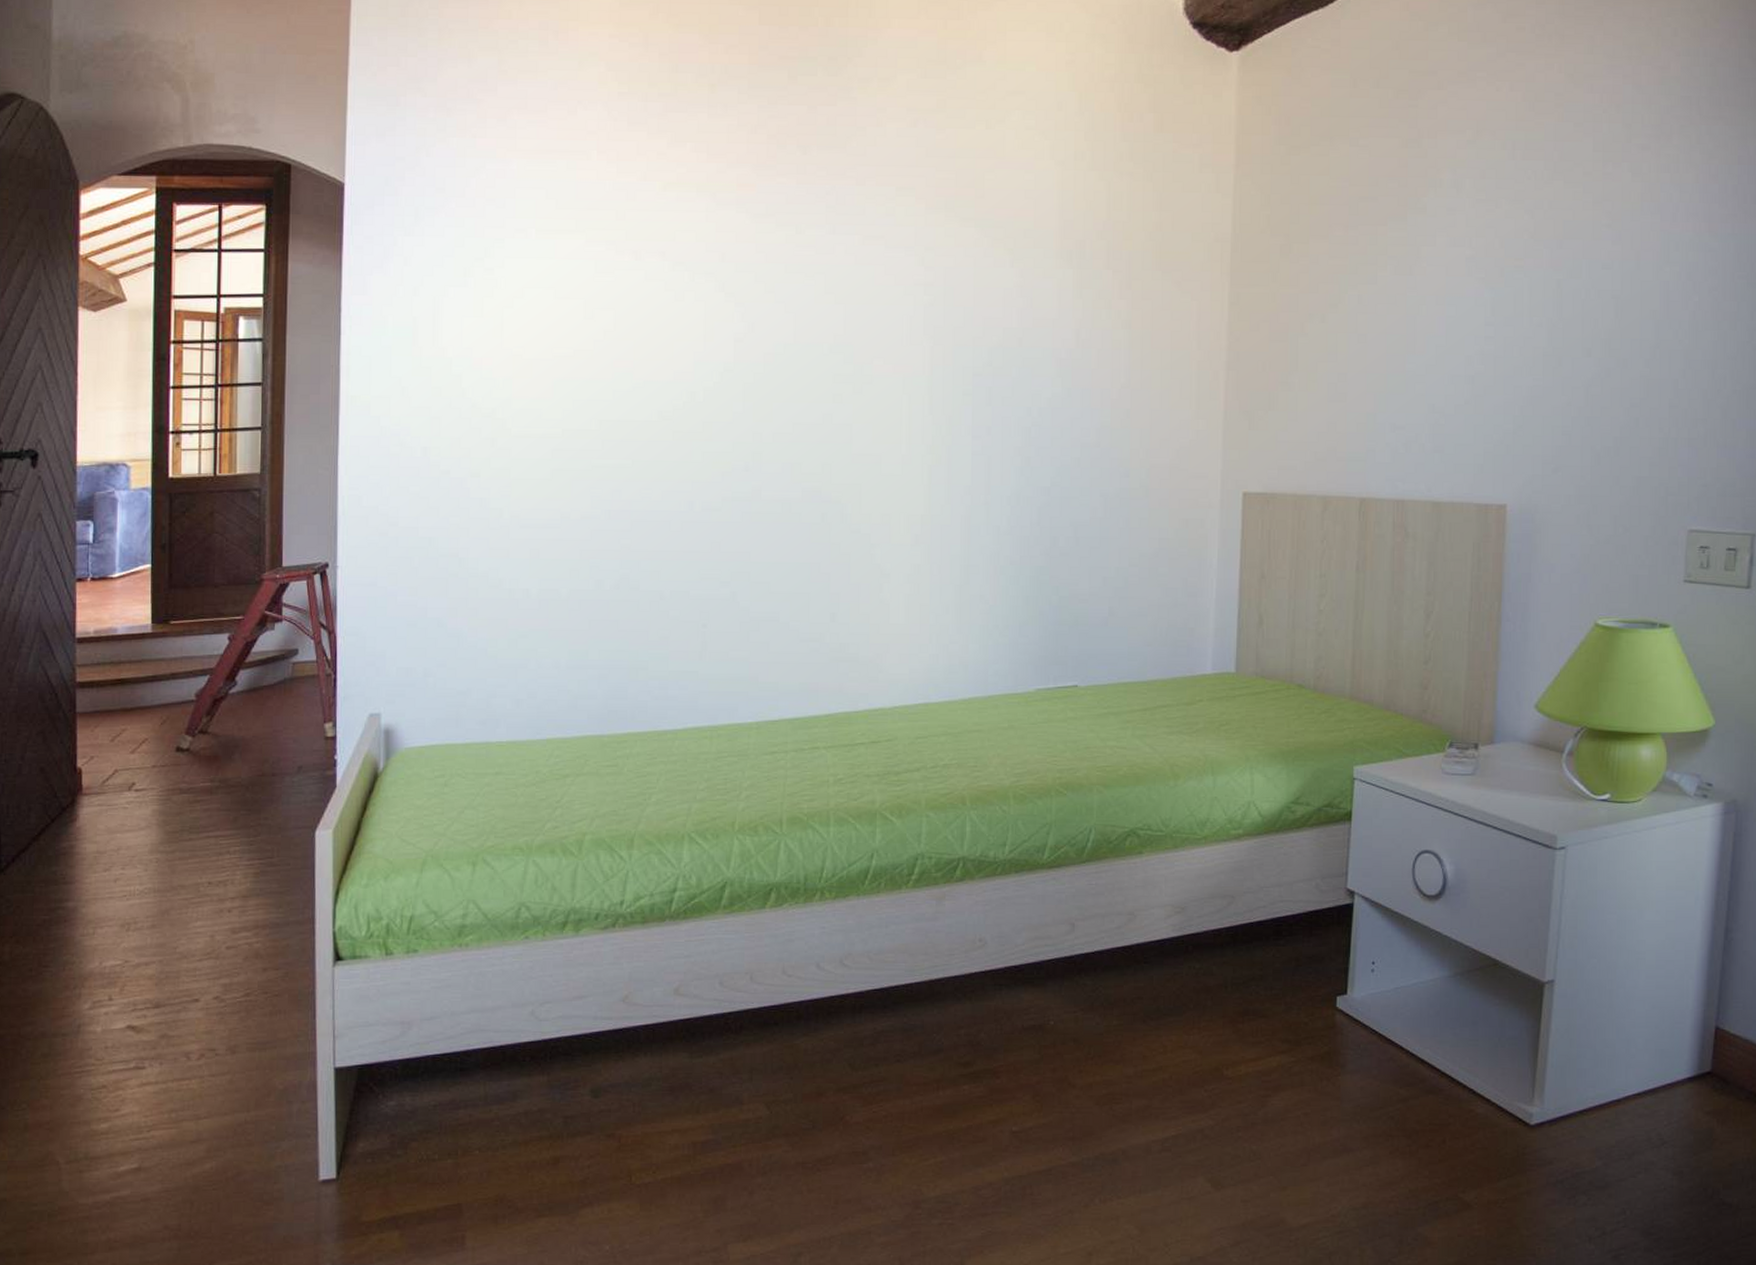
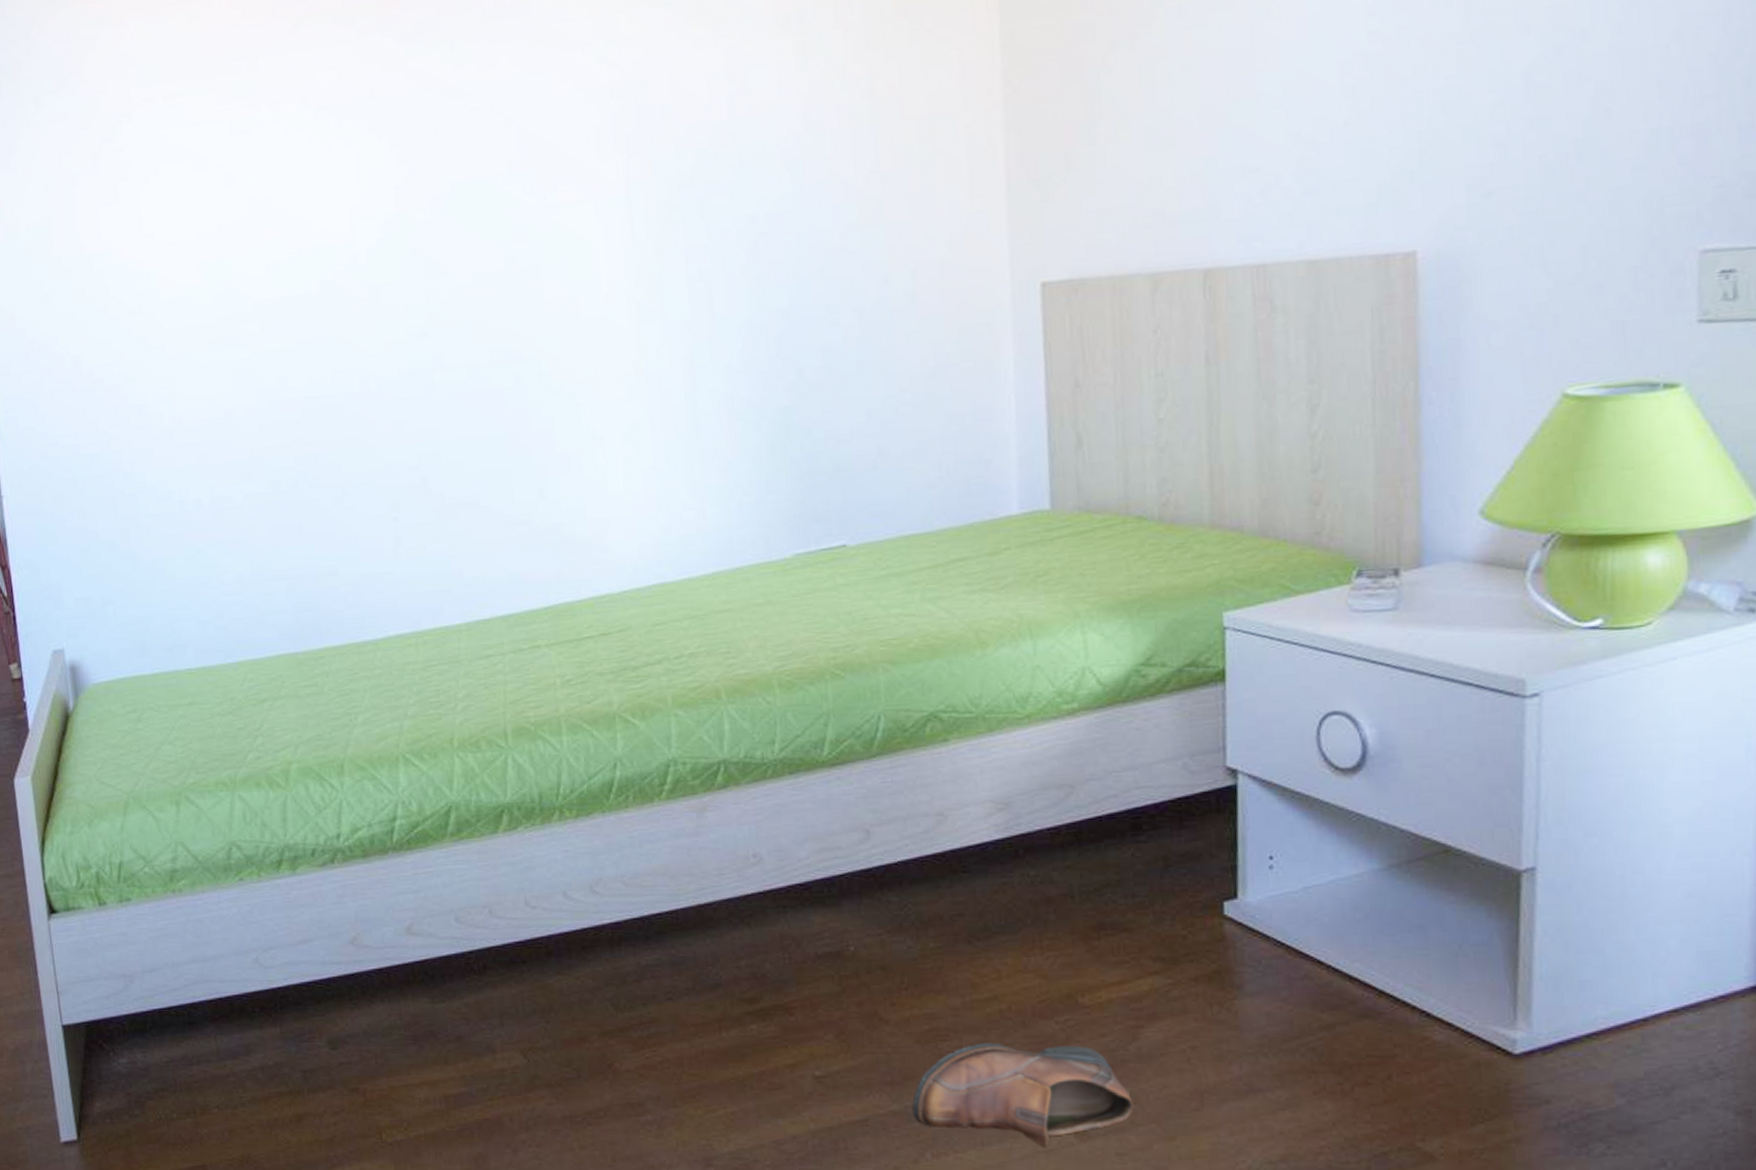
slip on shoe: none [1088,1106,1258,1195] -> present [912,1042,1134,1147]

